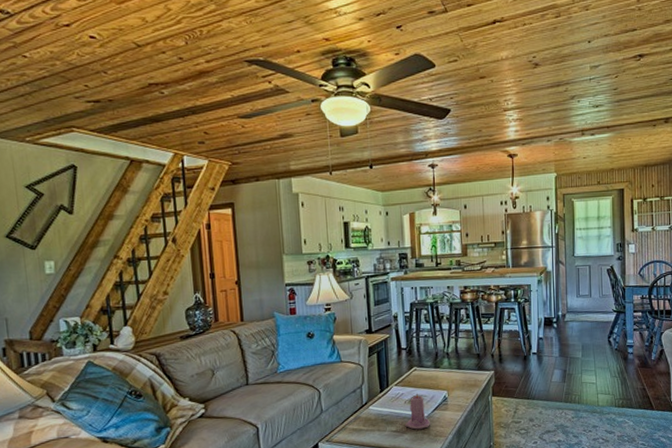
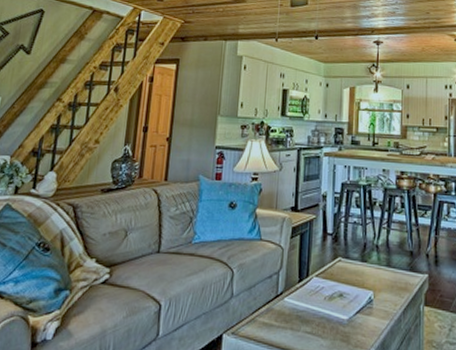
candle: present [405,393,430,430] -> none [322,289,351,335]

